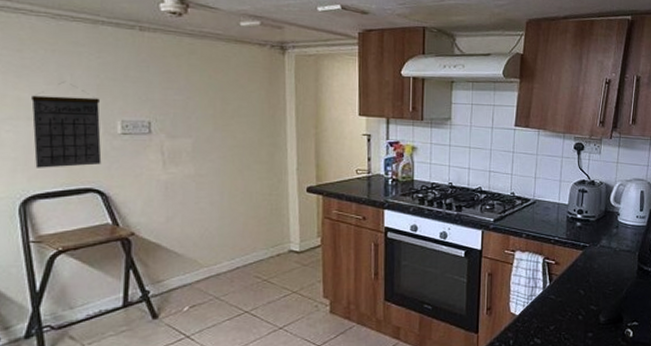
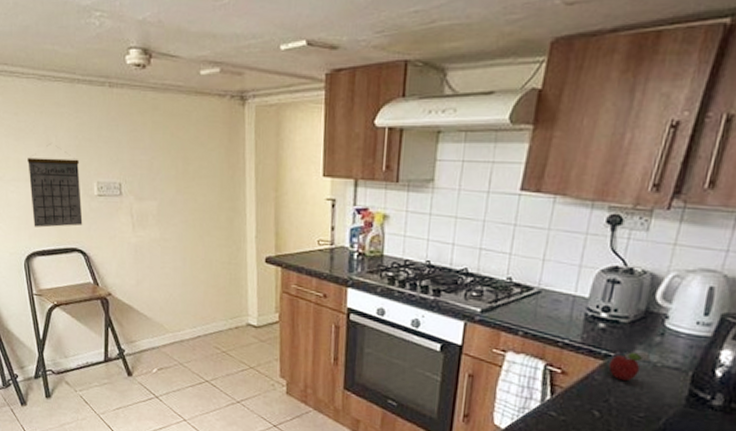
fruit: none [586,240,612,264] -> present [608,351,651,380]

